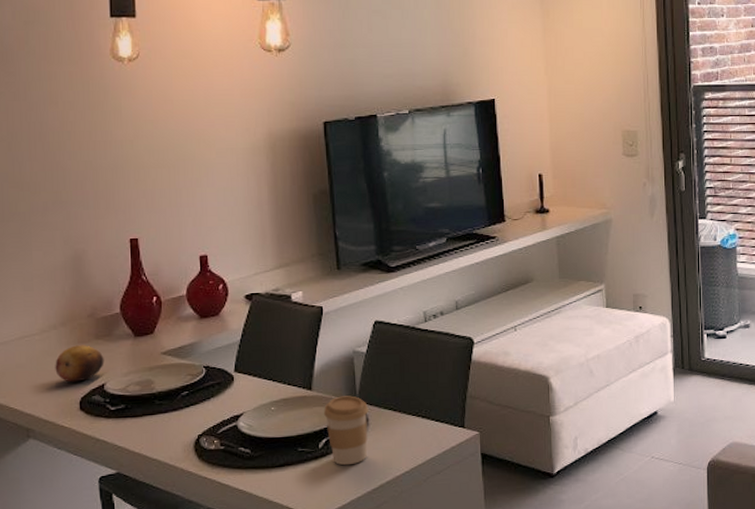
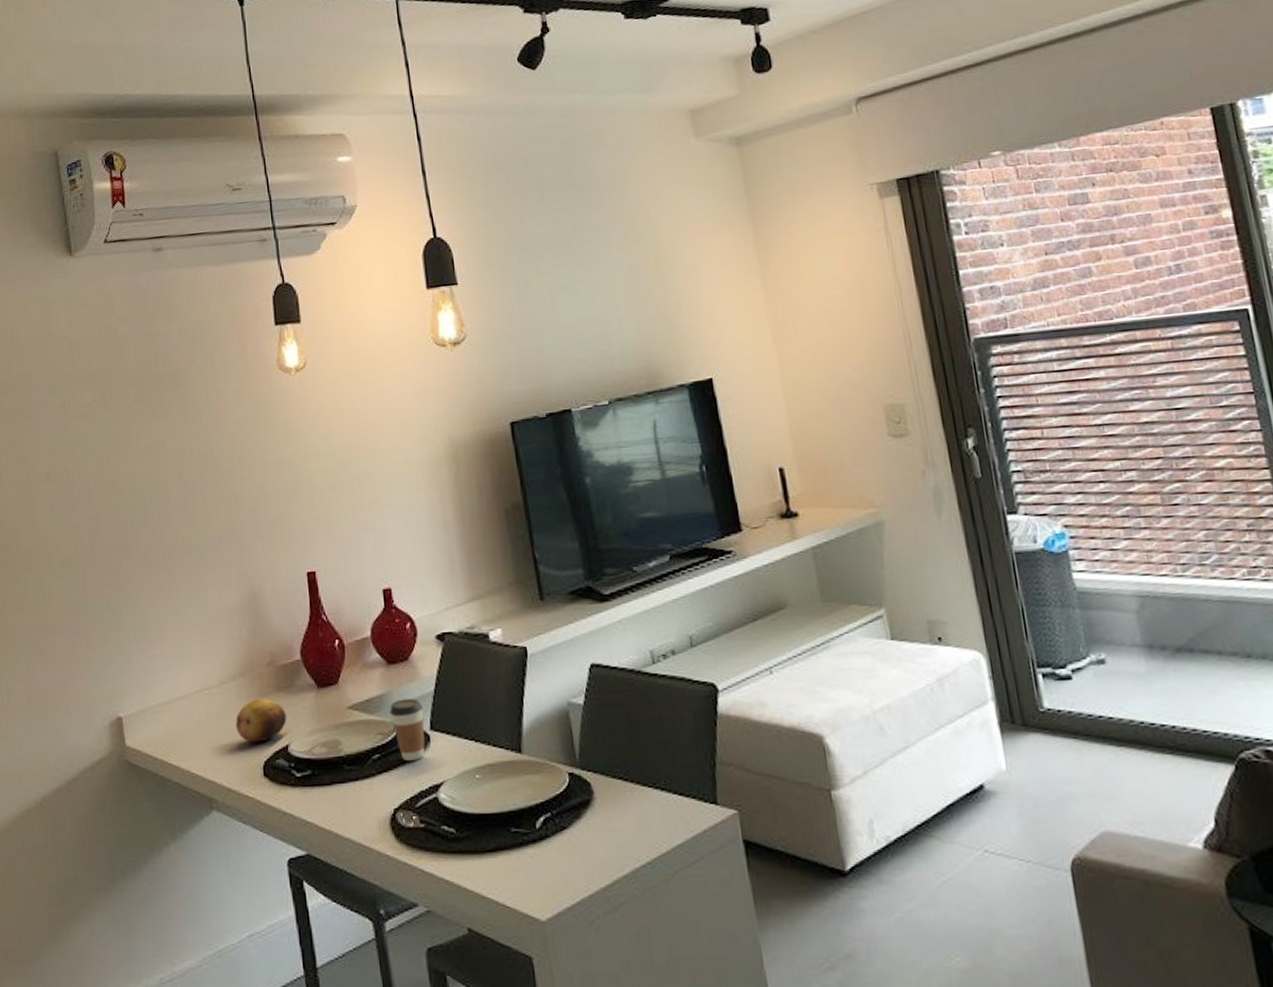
coffee cup: none [199,346,230,396] -> present [389,698,425,761]
coffee cup: present [324,395,369,466] -> none [538,760,596,852]

